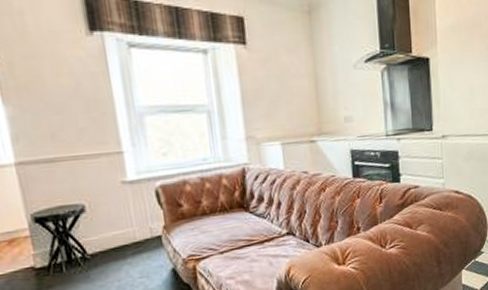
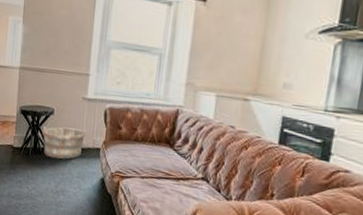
bucket: none [73,218,139,266] -> present [42,126,87,159]

